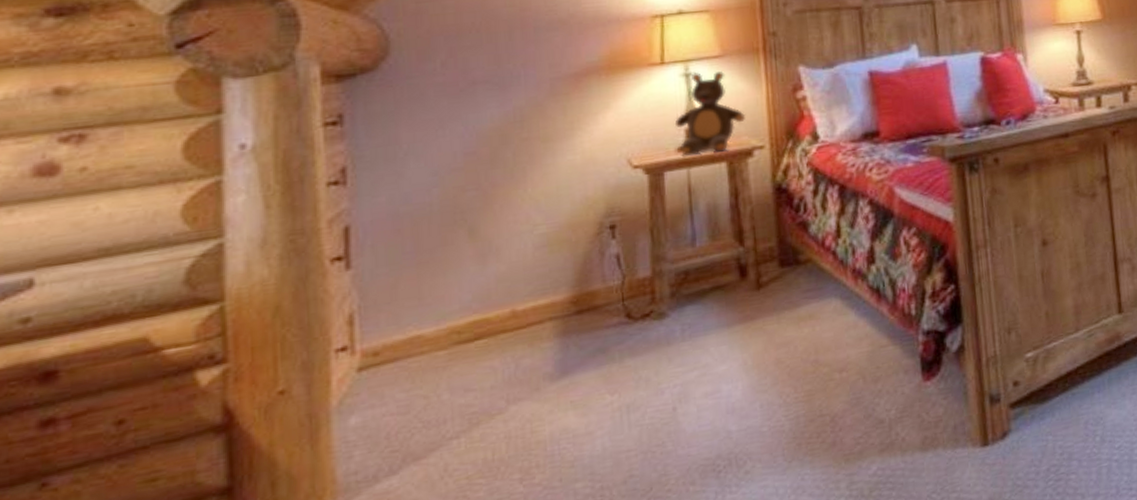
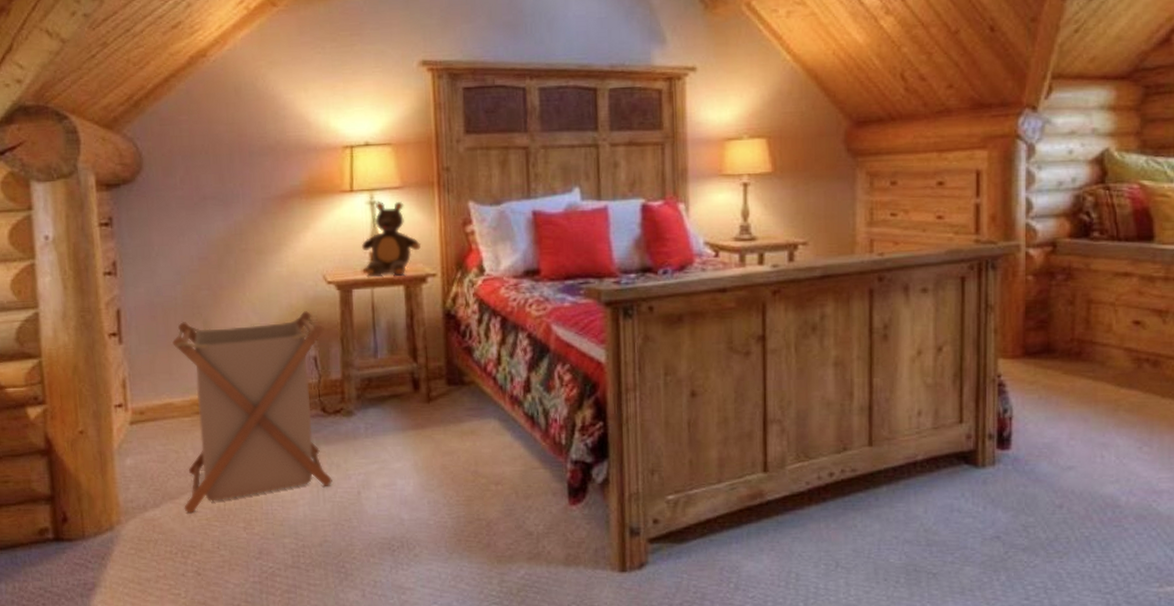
laundry basket: none [424,202,640,475] -> present [172,311,333,514]

